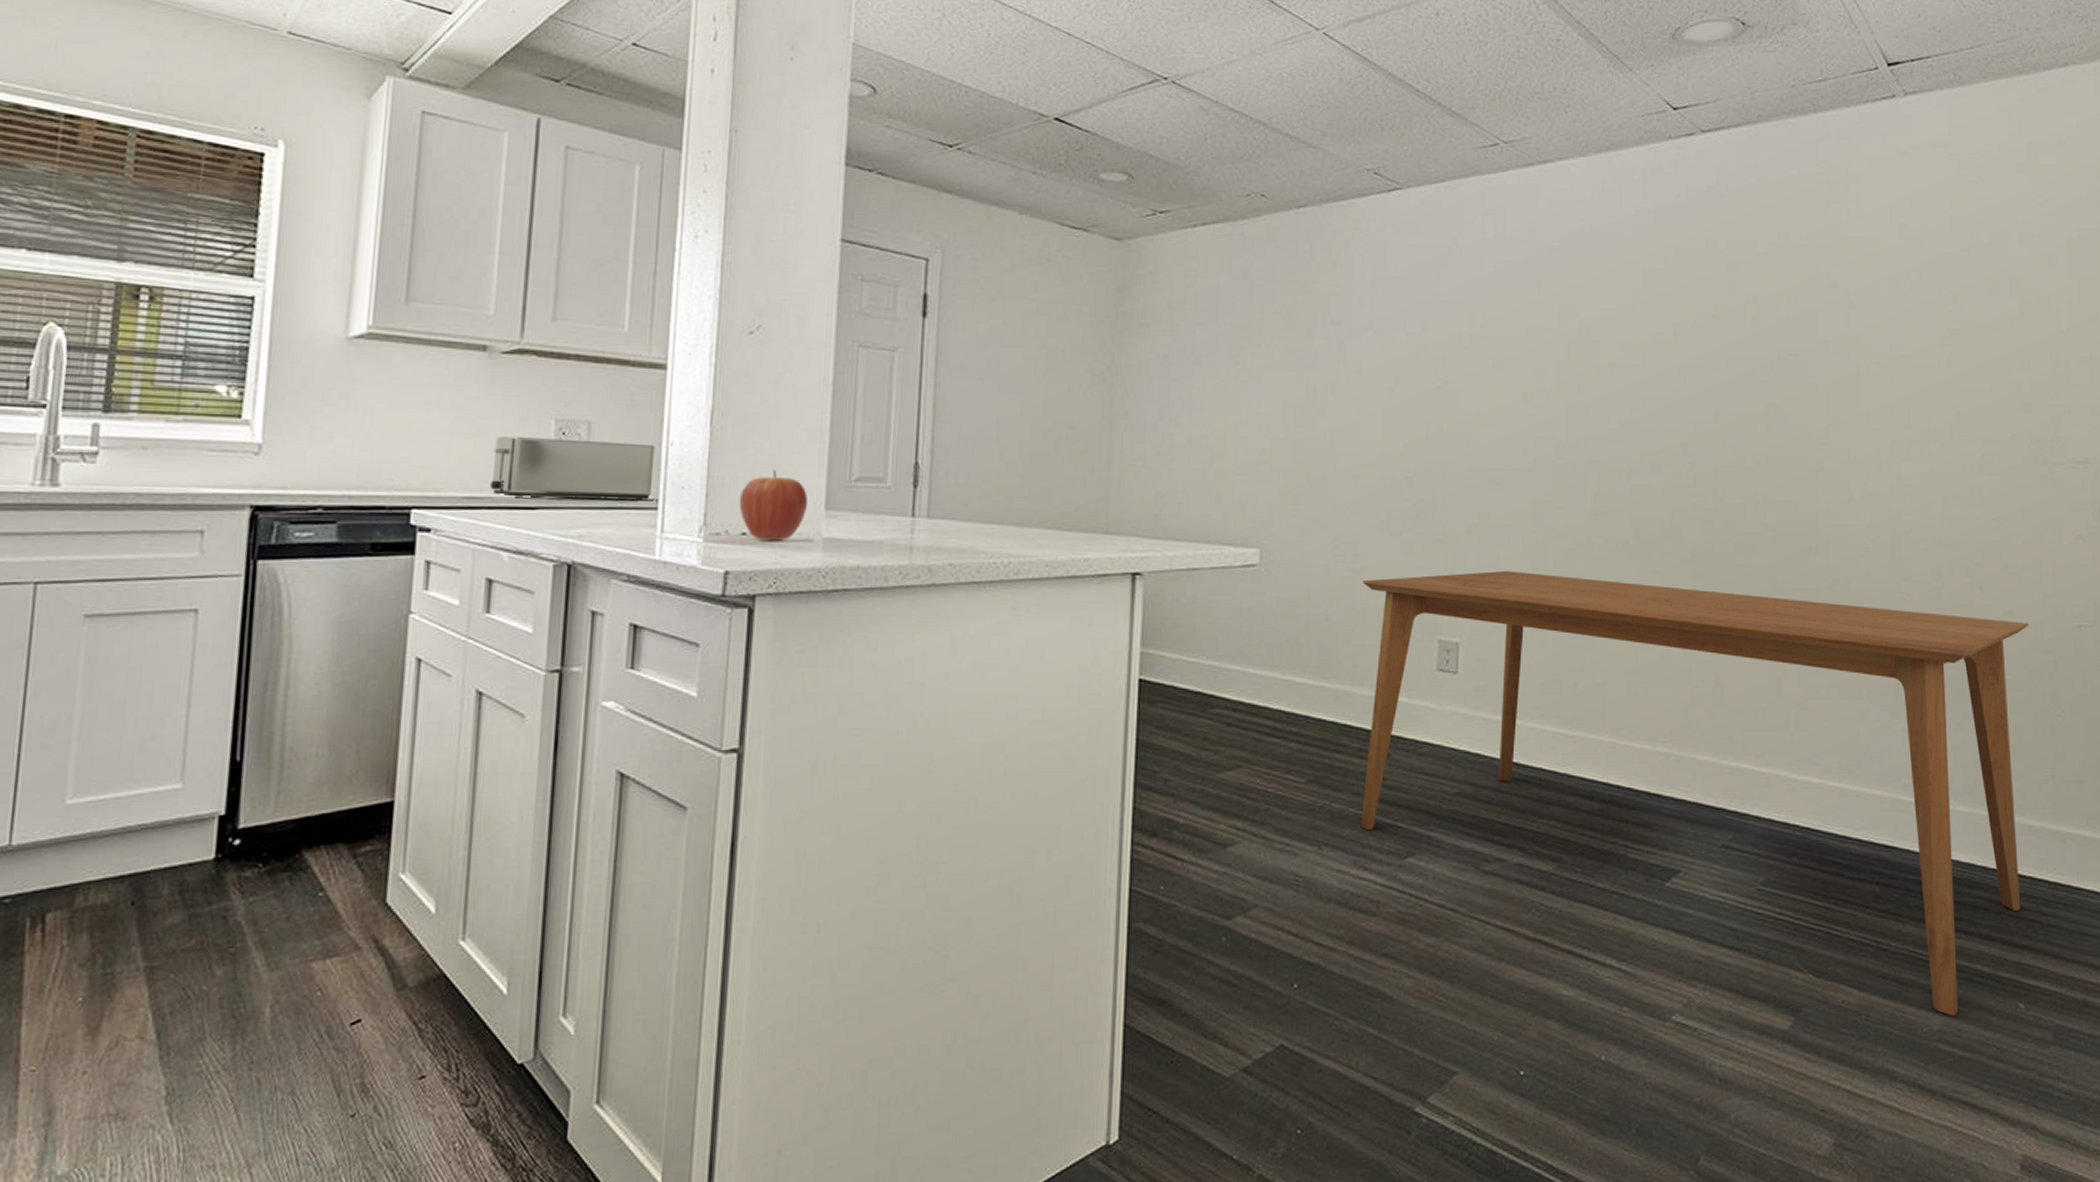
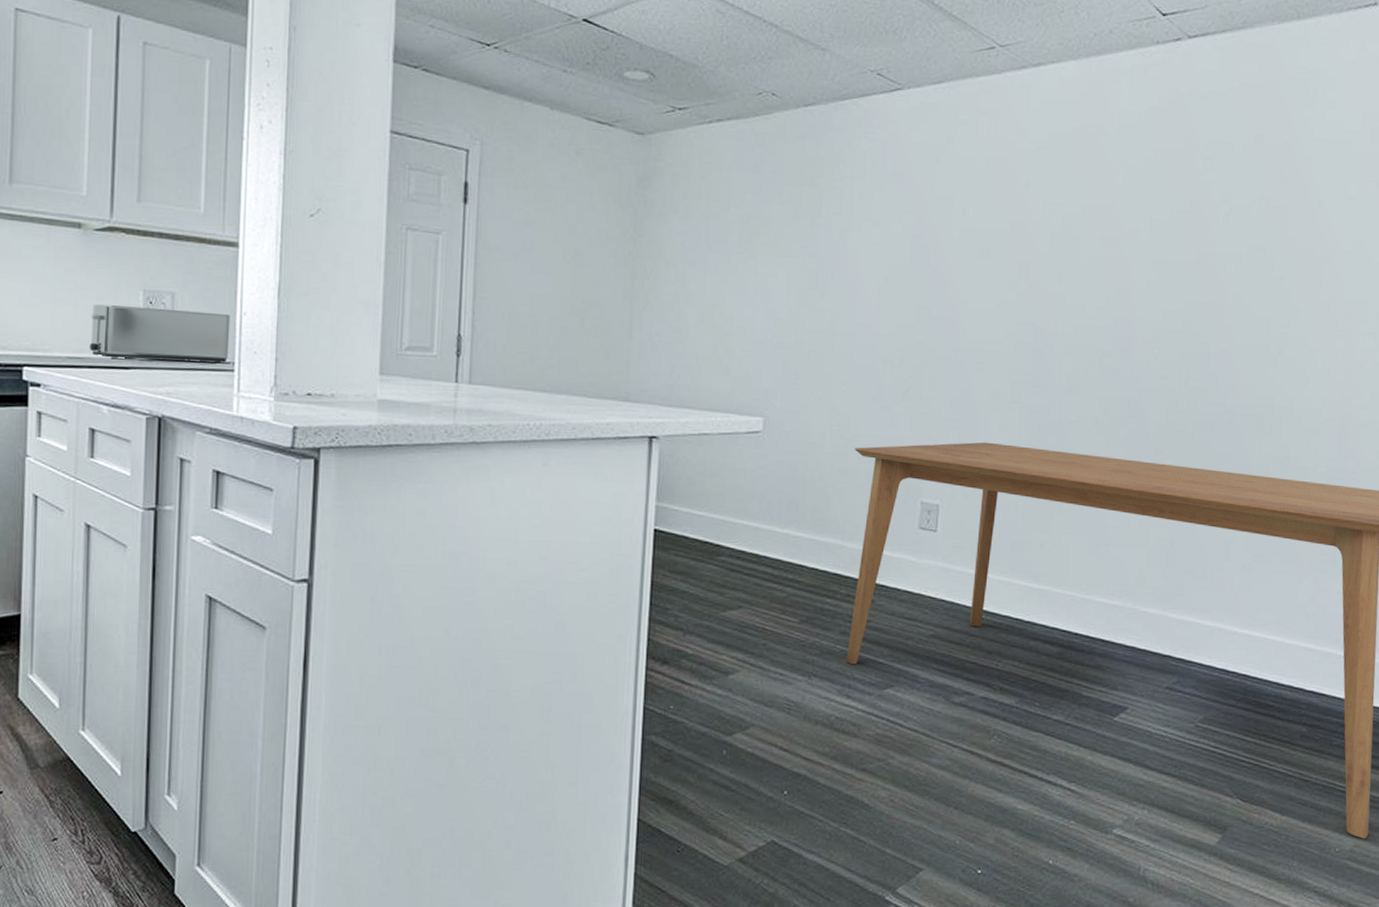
fruit: present [739,470,809,541] -> none [304,339,365,401]

